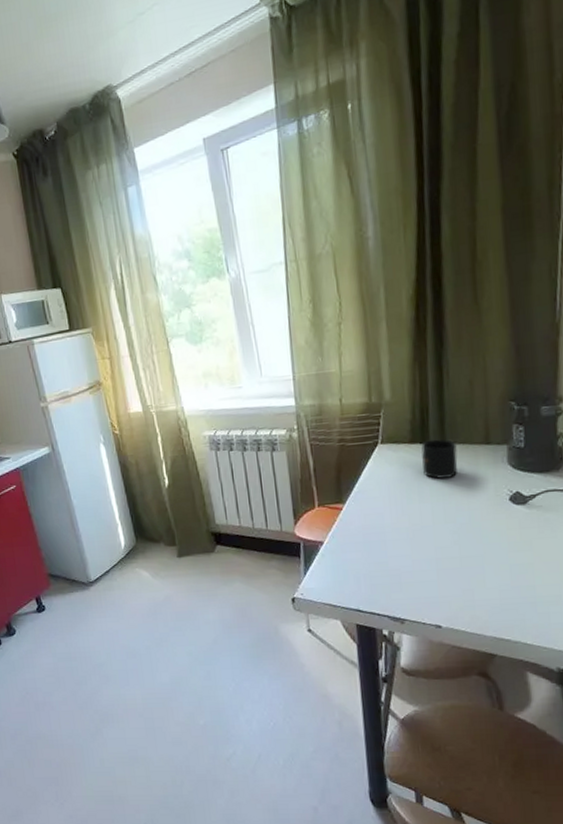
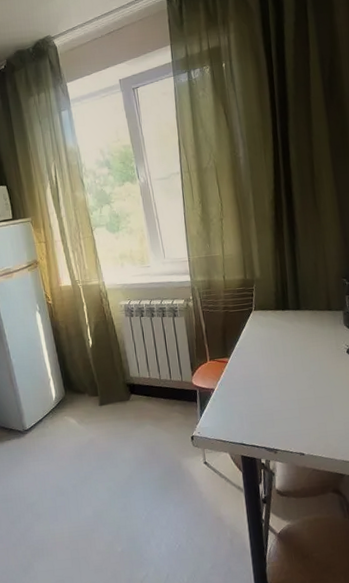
mug: present [421,439,458,479] -> none [283,306,310,337]

